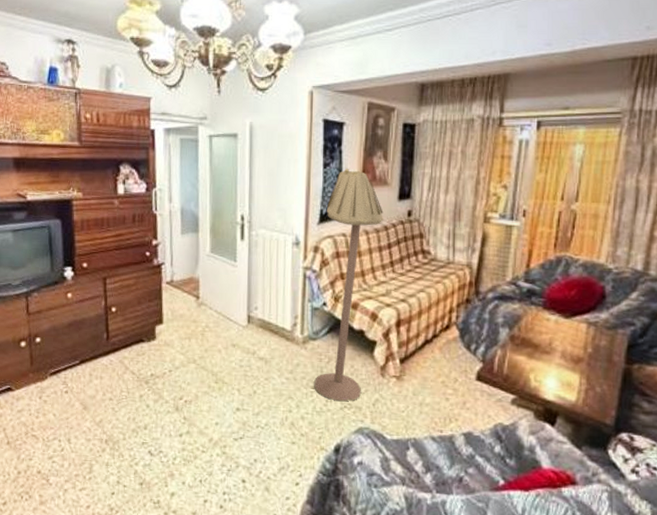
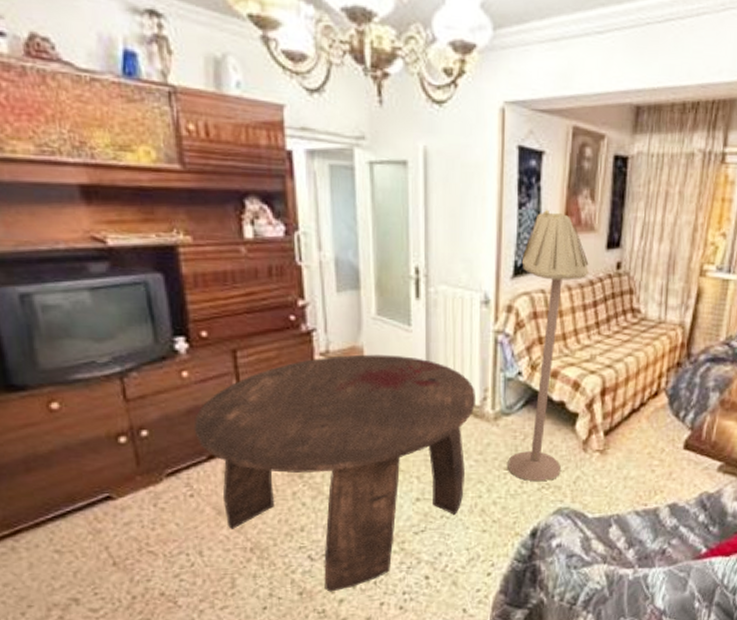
coffee table: none [72,284,288,486] -> present [194,354,477,592]

